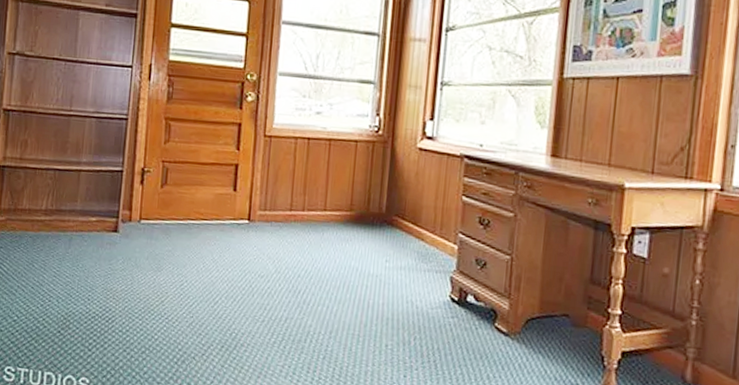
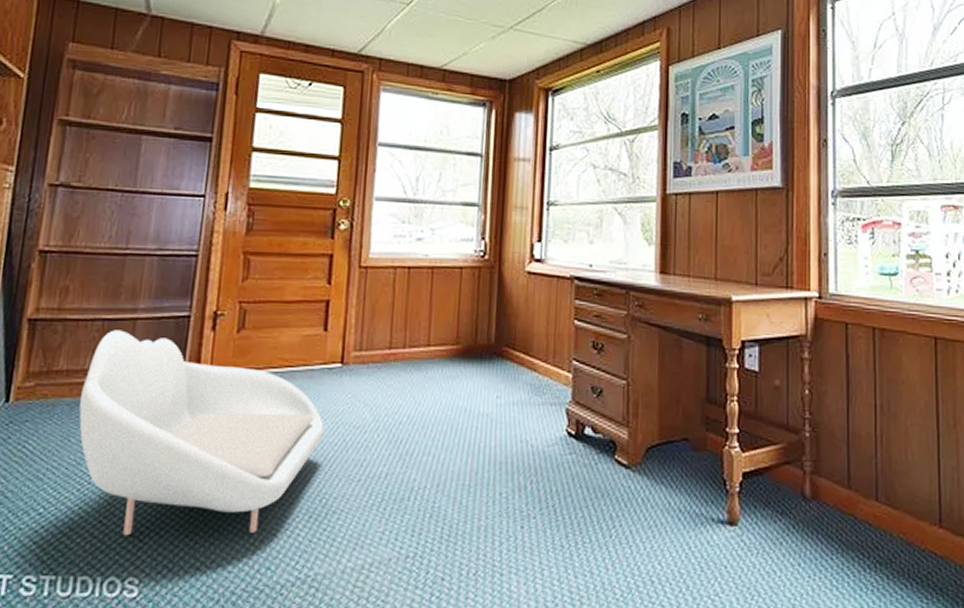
armchair: none [39,178,234,354] -> present [79,330,324,536]

